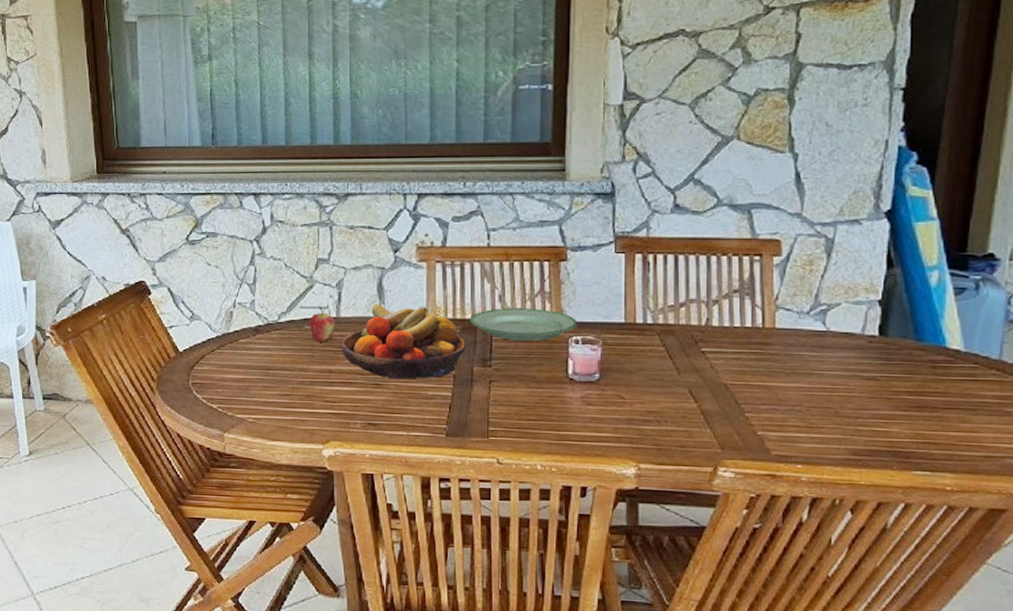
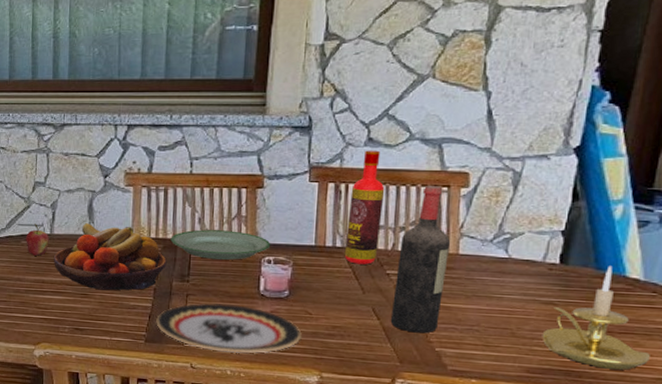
plate: none [457,390,616,446] -> present [156,303,302,354]
bottle: none [656,218,695,342] -> present [344,150,385,265]
wine bottle: none [708,254,765,416] -> present [390,185,450,334]
candle holder: none [866,336,976,448] -> present [542,266,650,370]

